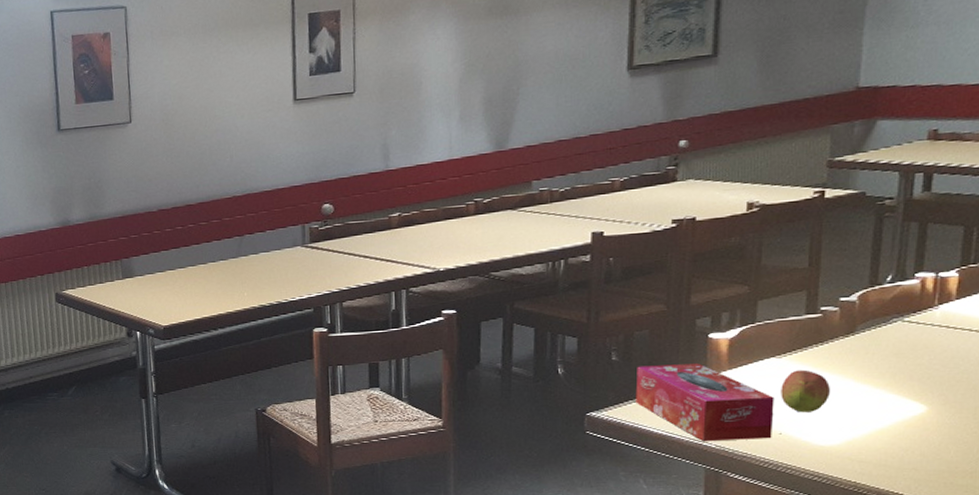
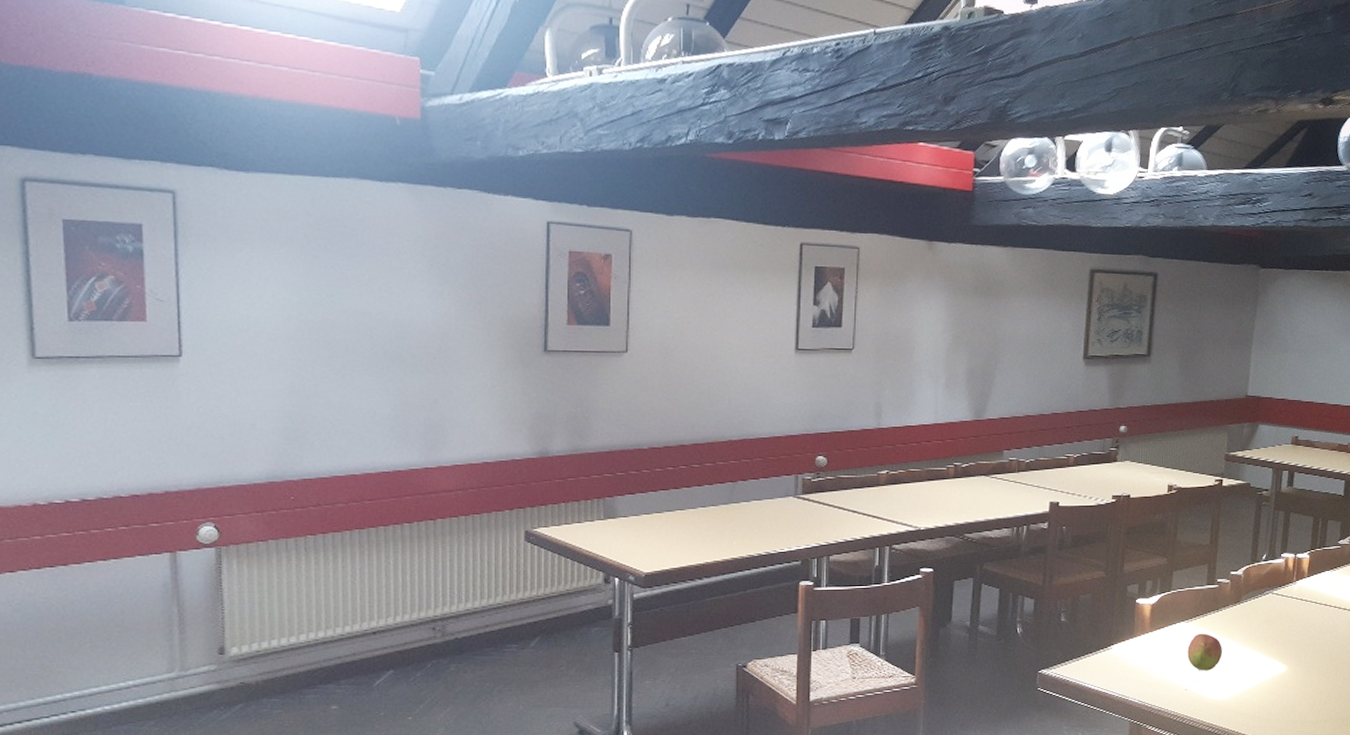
tissue box: present [635,363,774,441] -> none [1078,626,1183,697]

